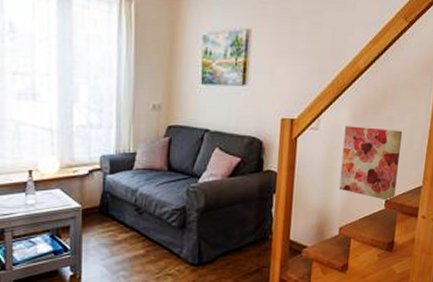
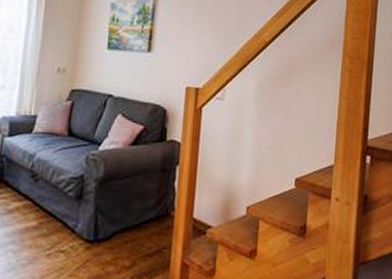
wall art: present [339,126,403,201] -> none [246,97,311,179]

